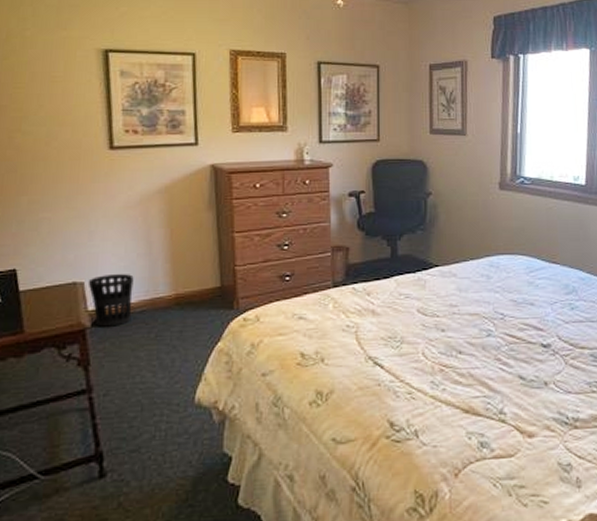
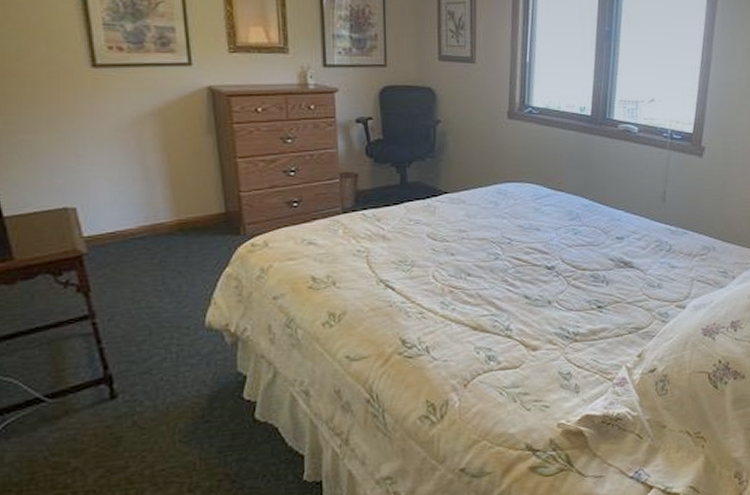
wastebasket: present [88,274,134,327] -> none [80,199,132,253]

